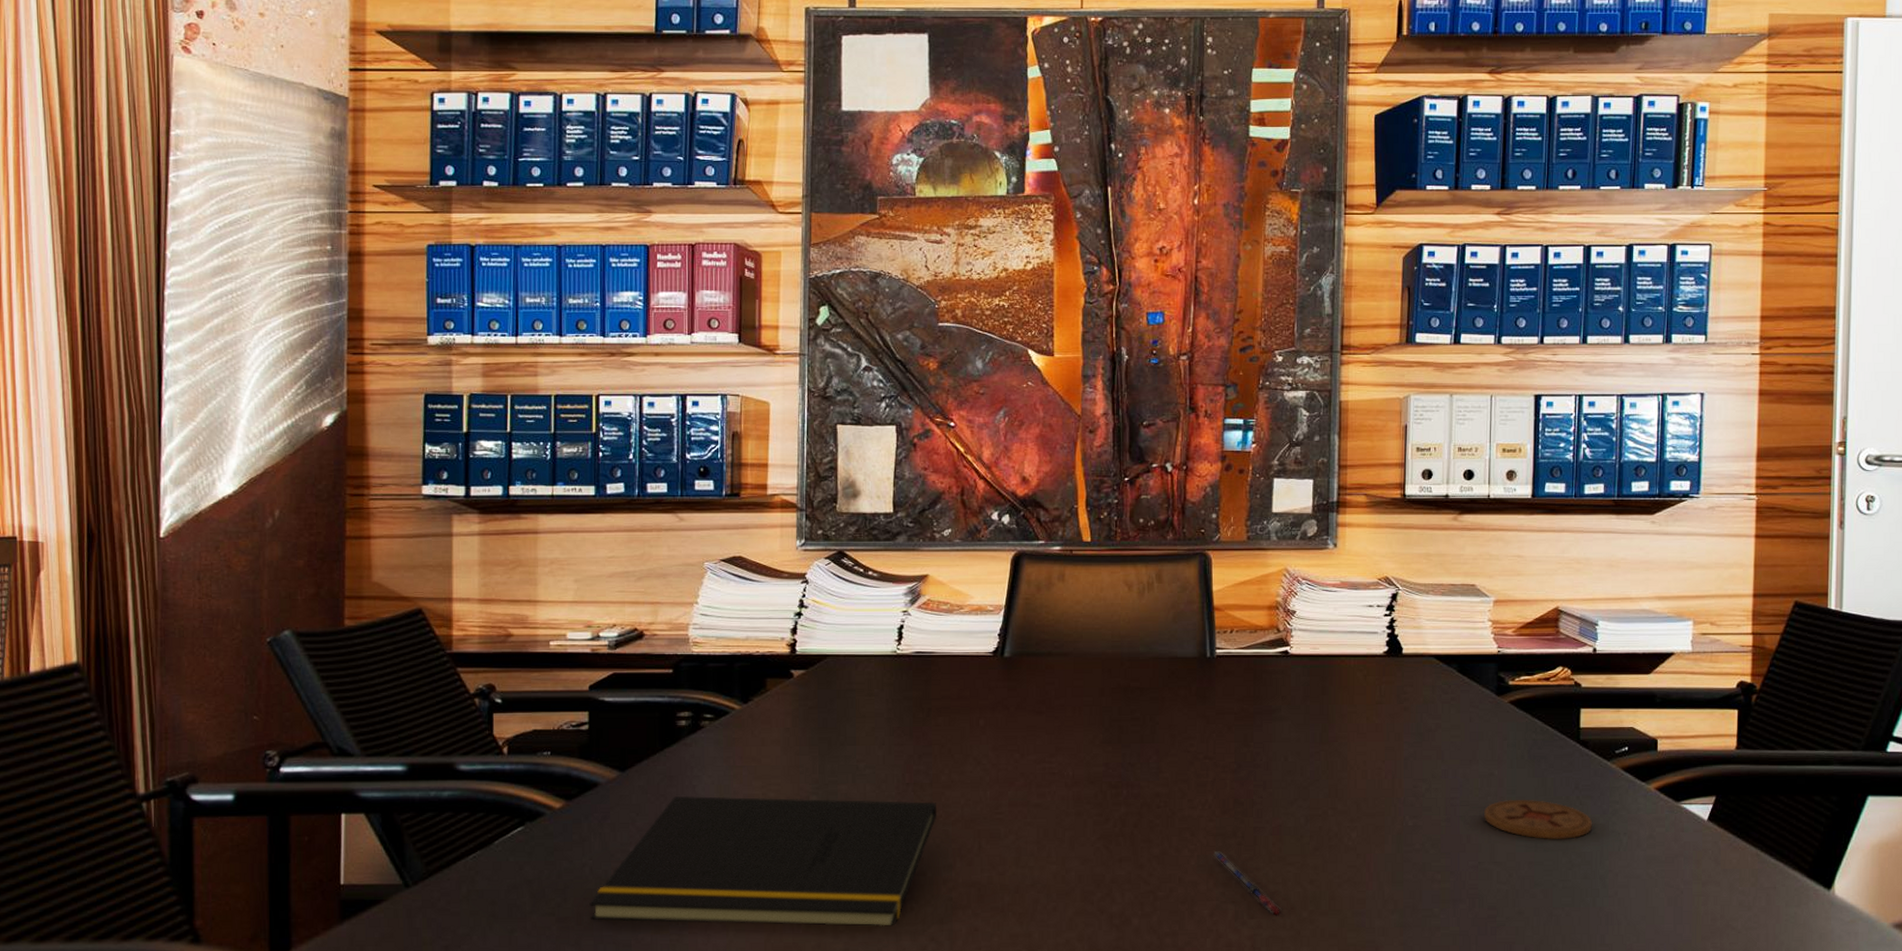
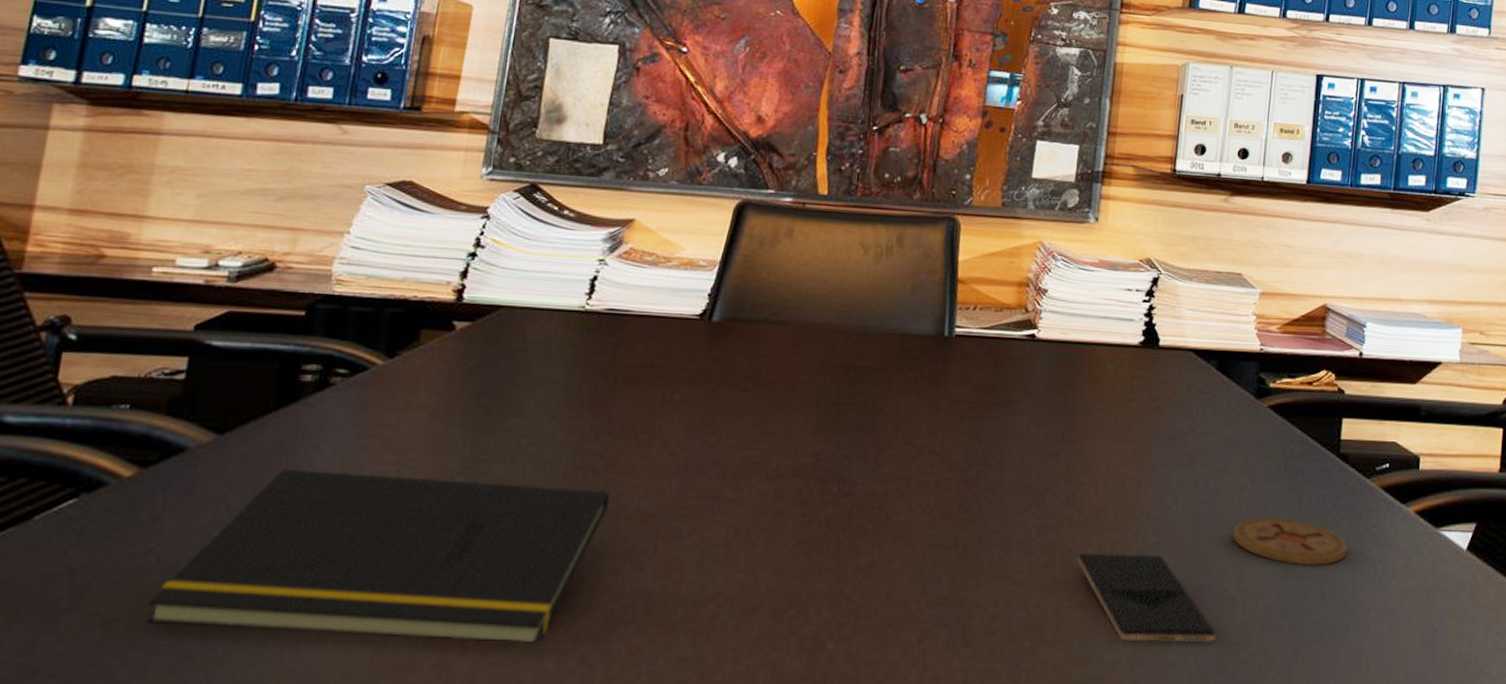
pen: present [1212,850,1282,915] -> none [928,563,1001,643]
smartphone: none [1344,836,1475,910] -> present [1077,552,1216,643]

